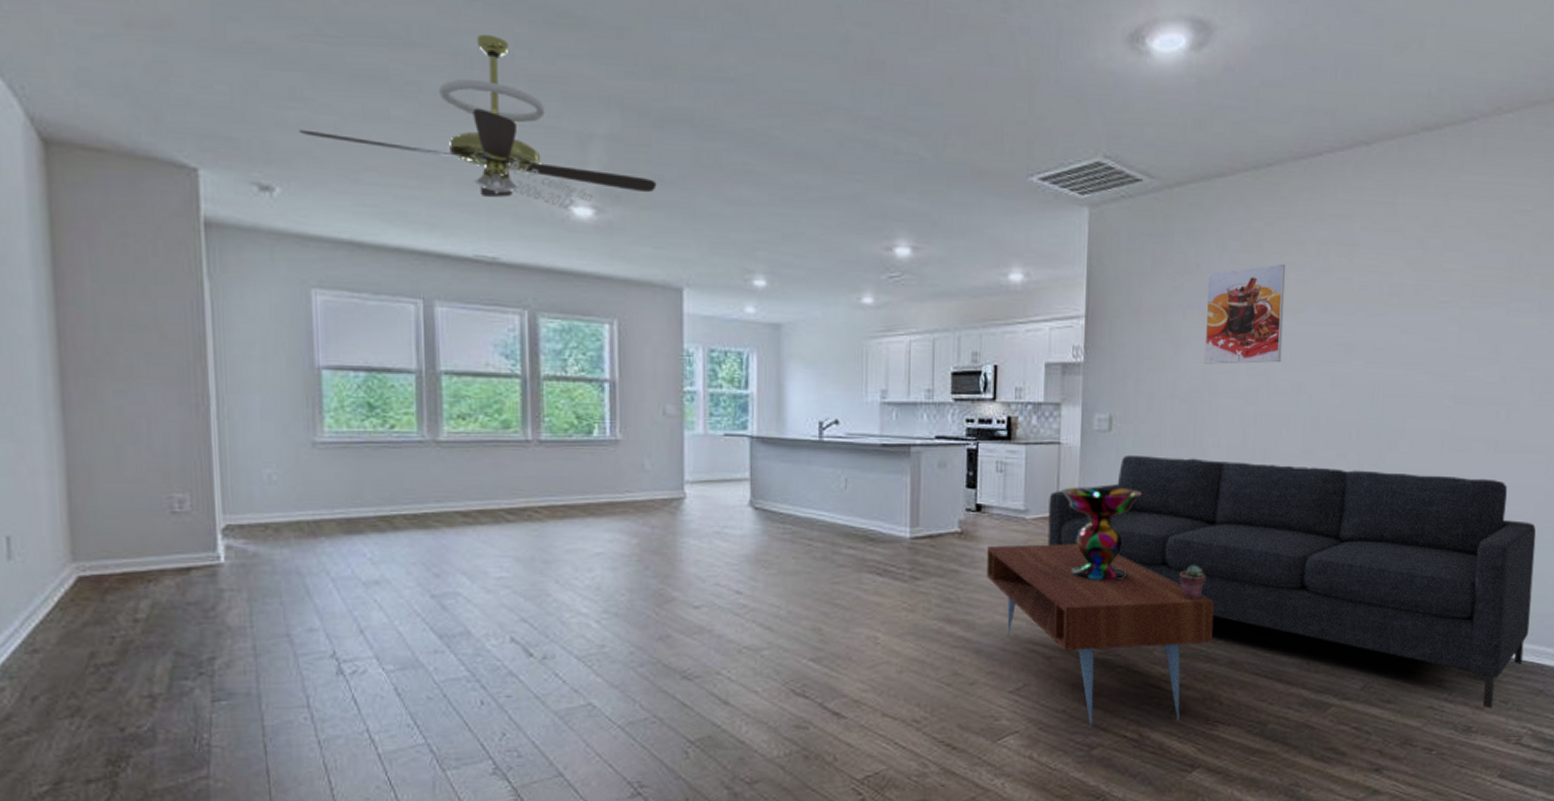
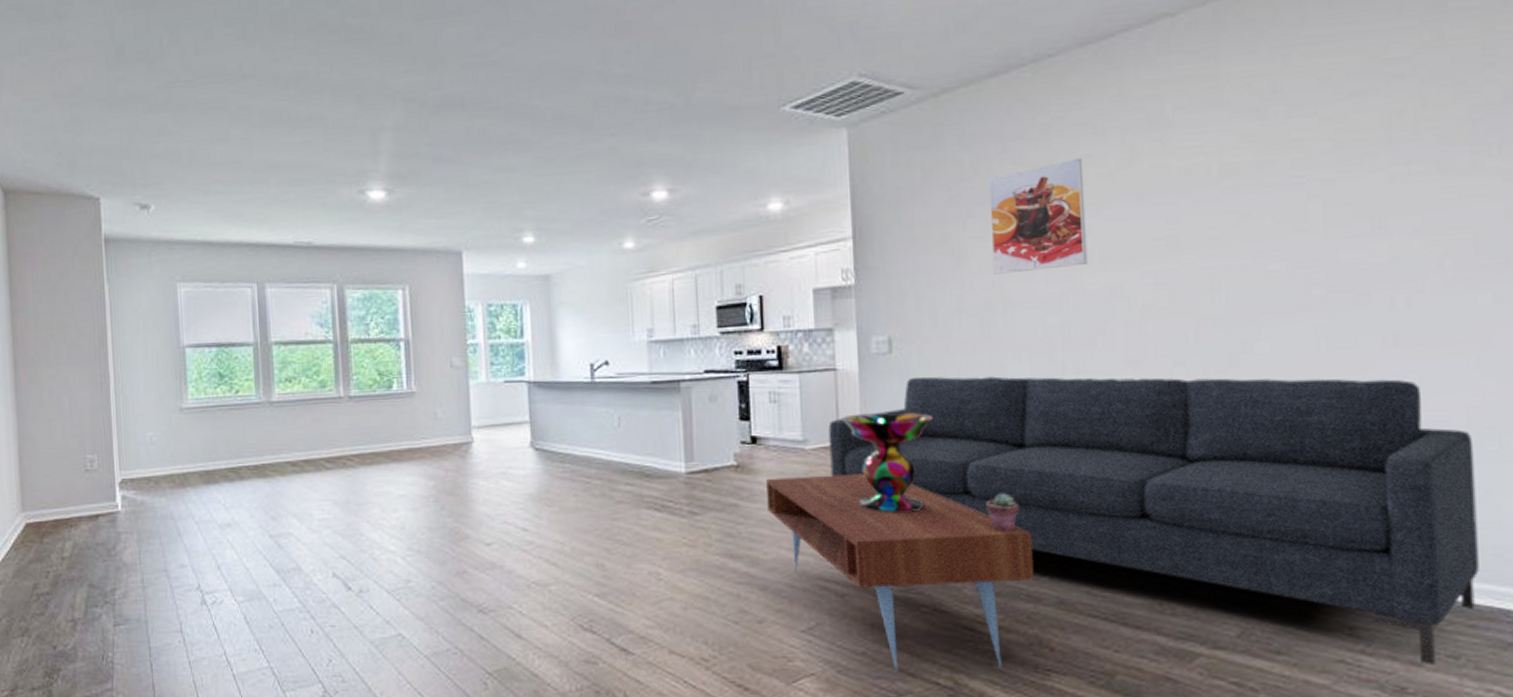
ceiling fan: present [299,33,657,209] -> none [166,58,436,194]

